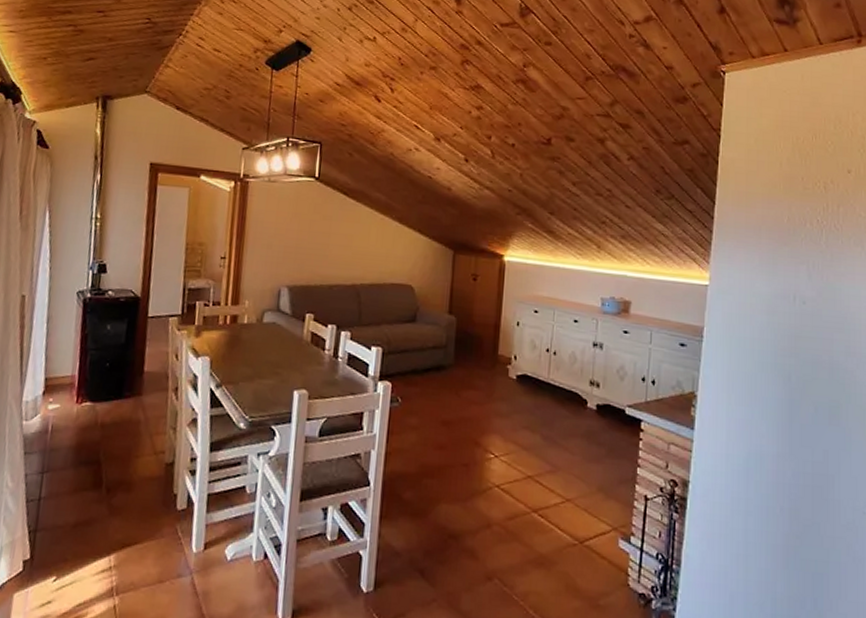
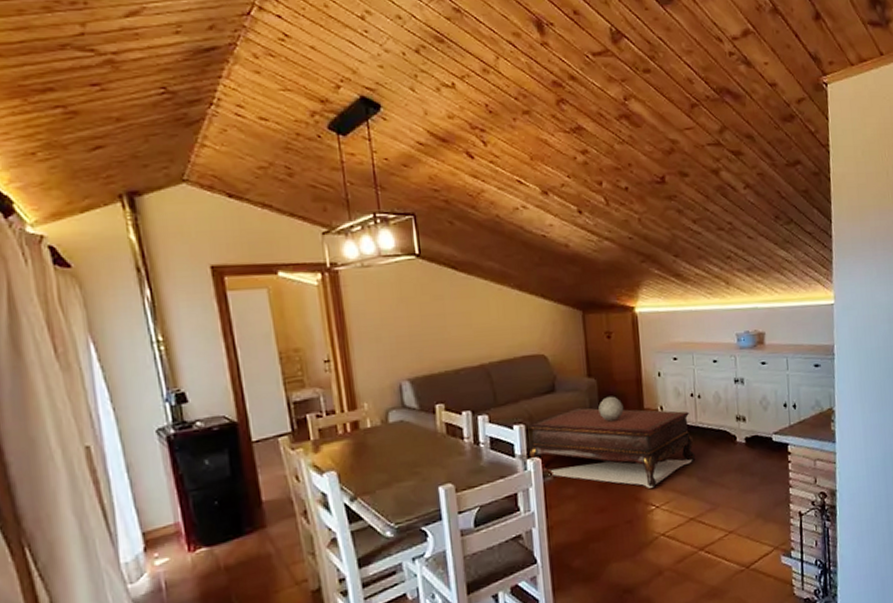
coffee table: none [382,342,543,436] -> present [529,408,696,488]
decorative sphere: none [454,336,479,361] -> present [598,396,624,422]

